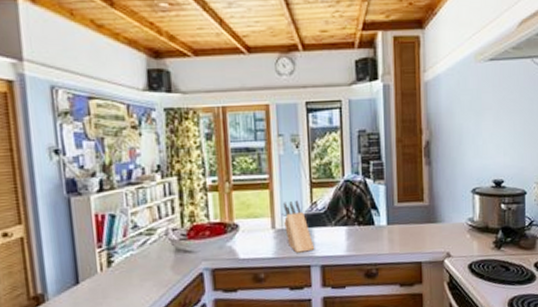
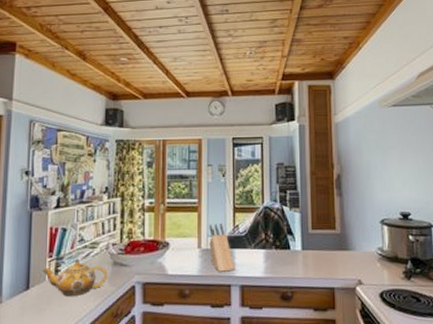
teapot: none [92,247,170,290] -> present [42,258,108,297]

